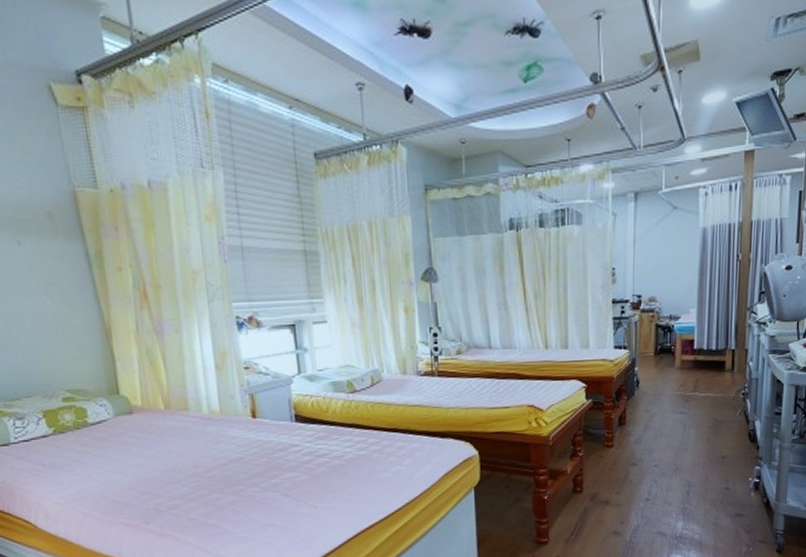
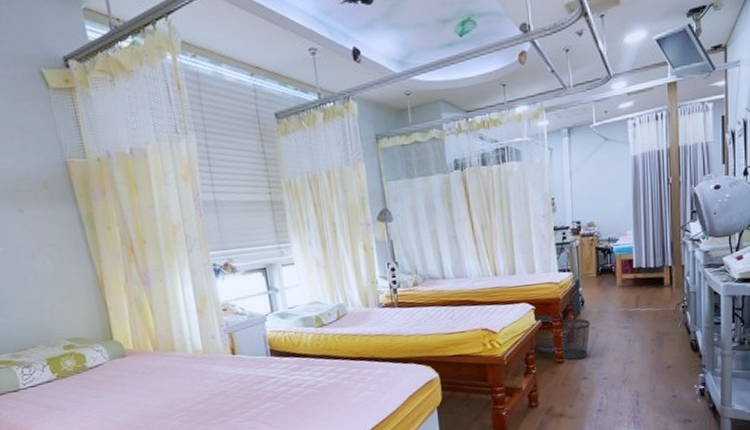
wastebasket: none [611,399,644,445] -> present [559,318,590,360]

